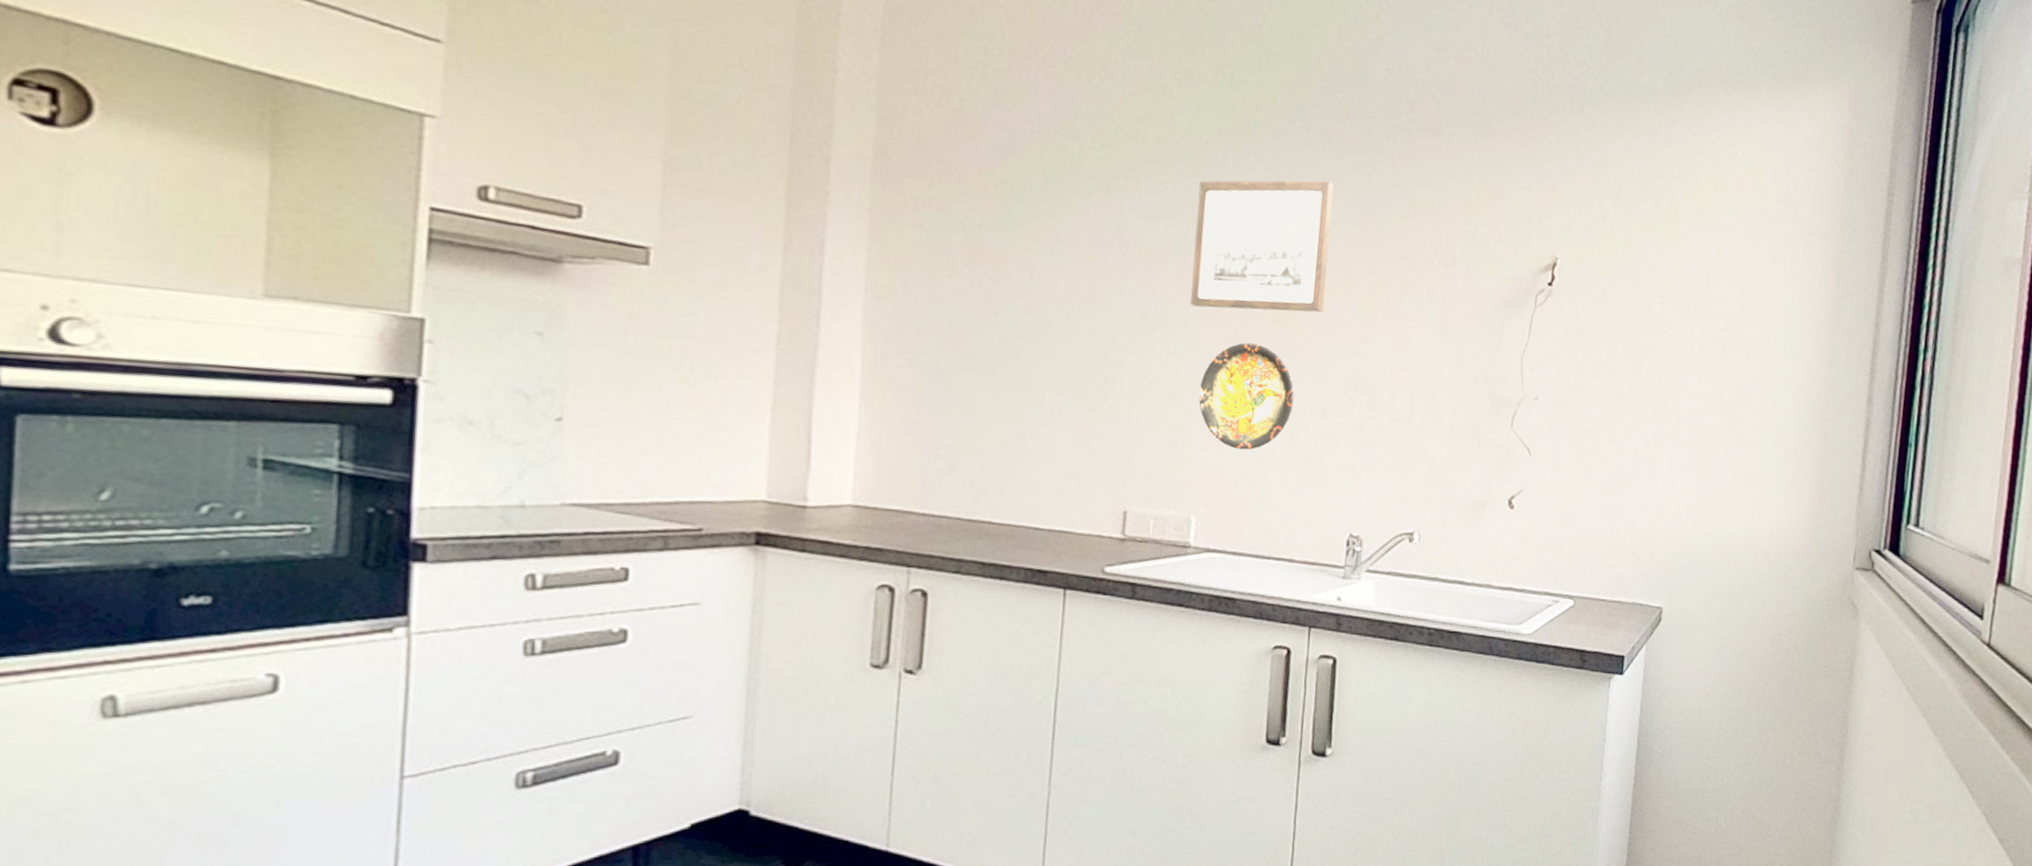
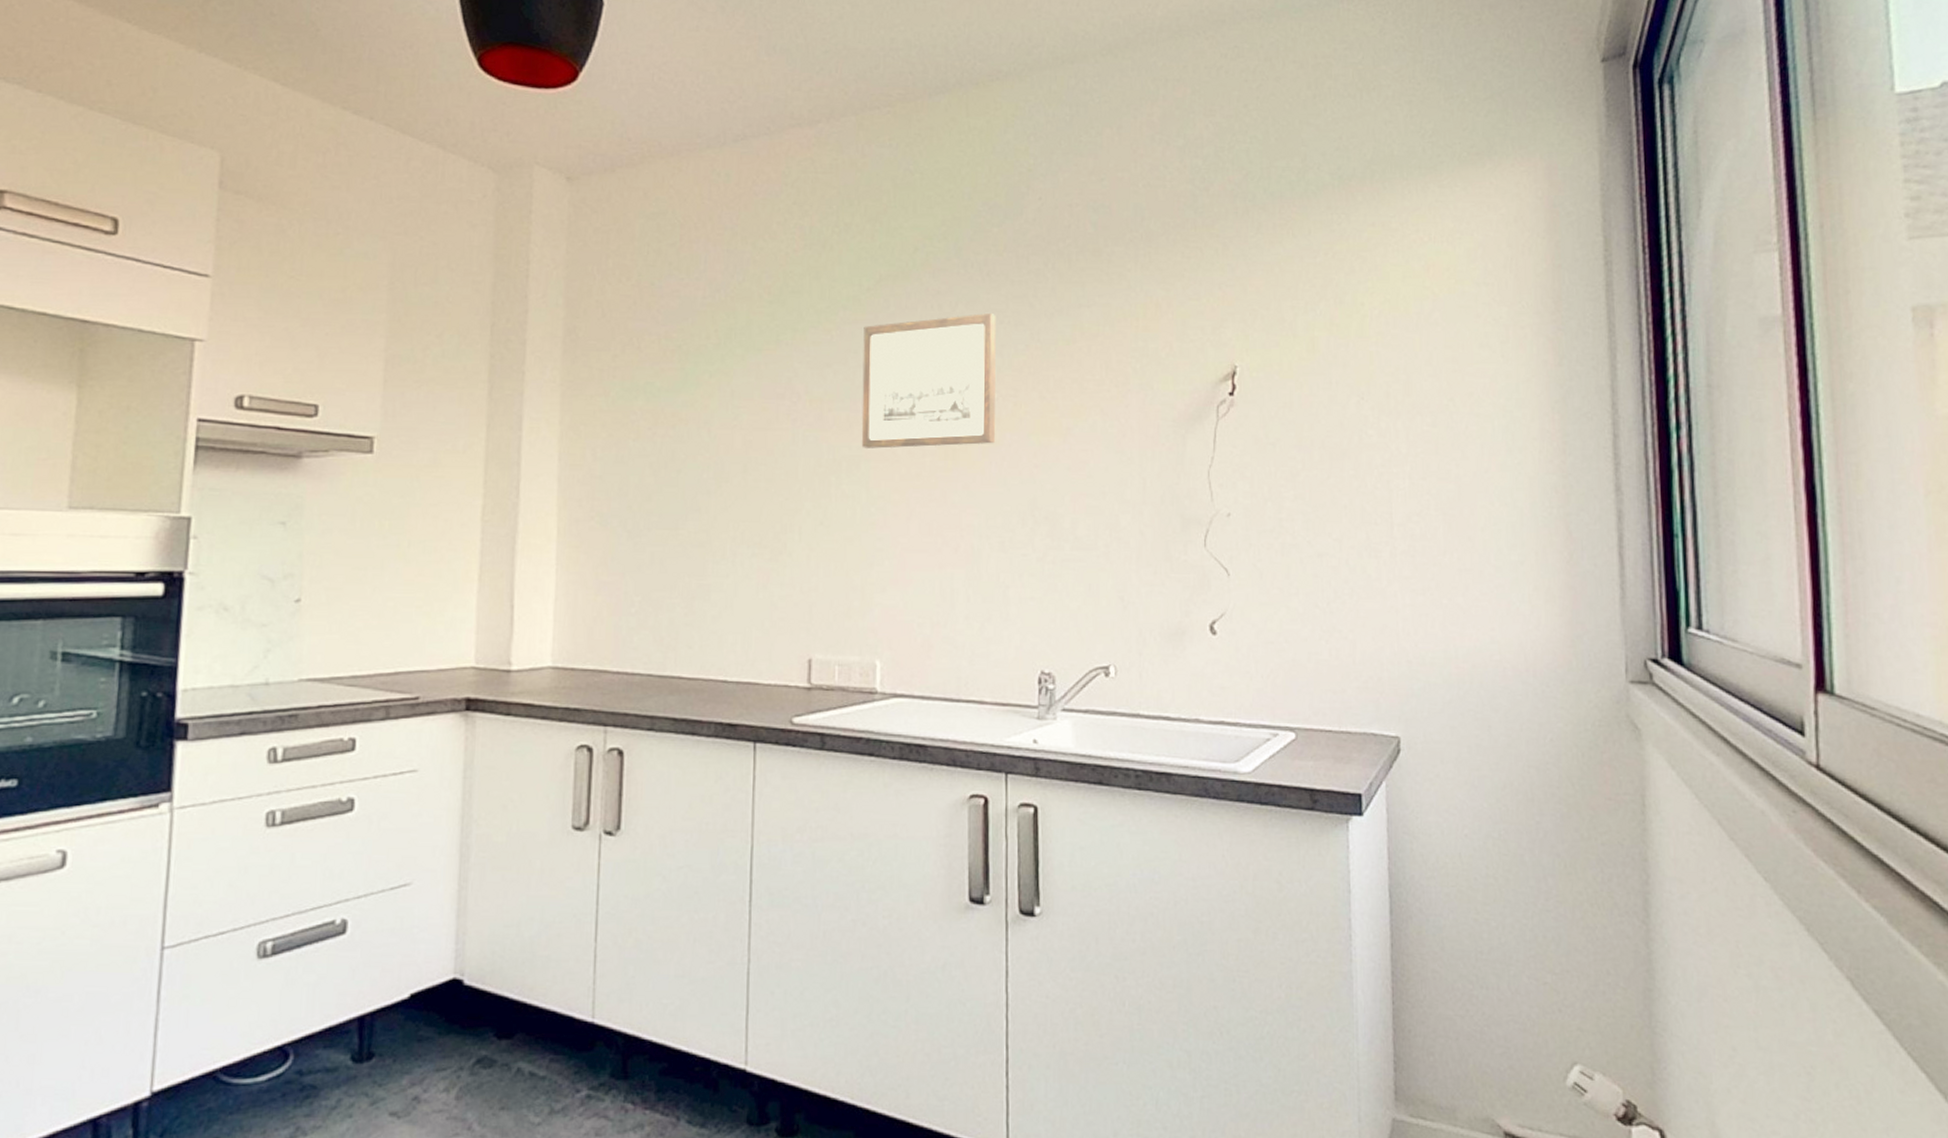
decorative plate: present [1199,342,1294,450] -> none [876,480,972,589]

